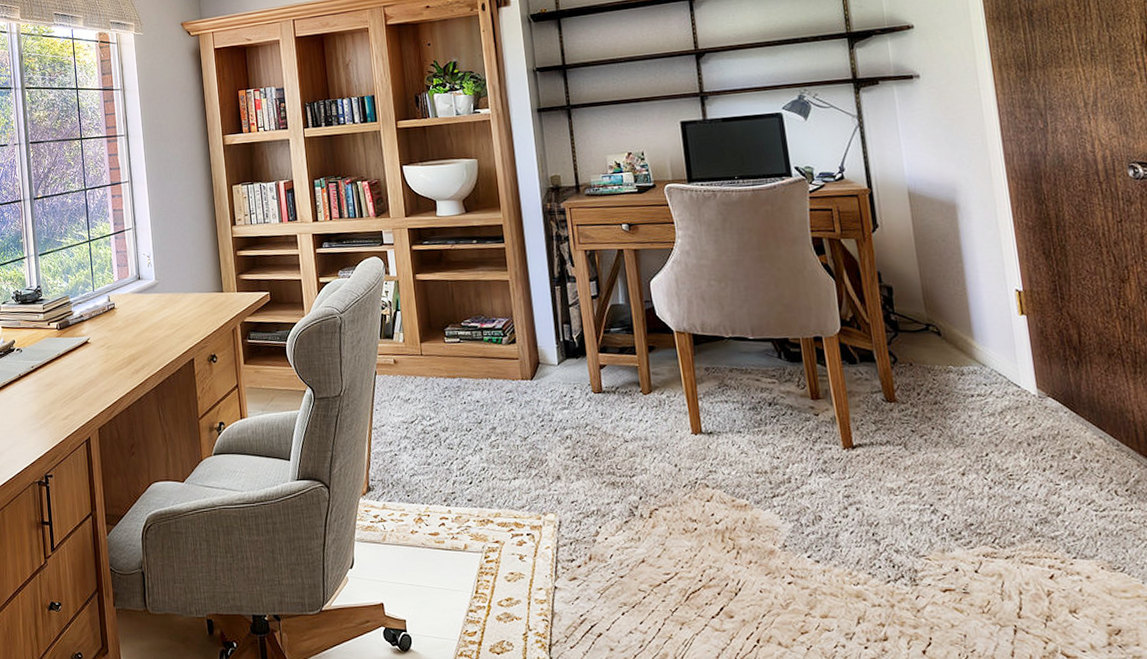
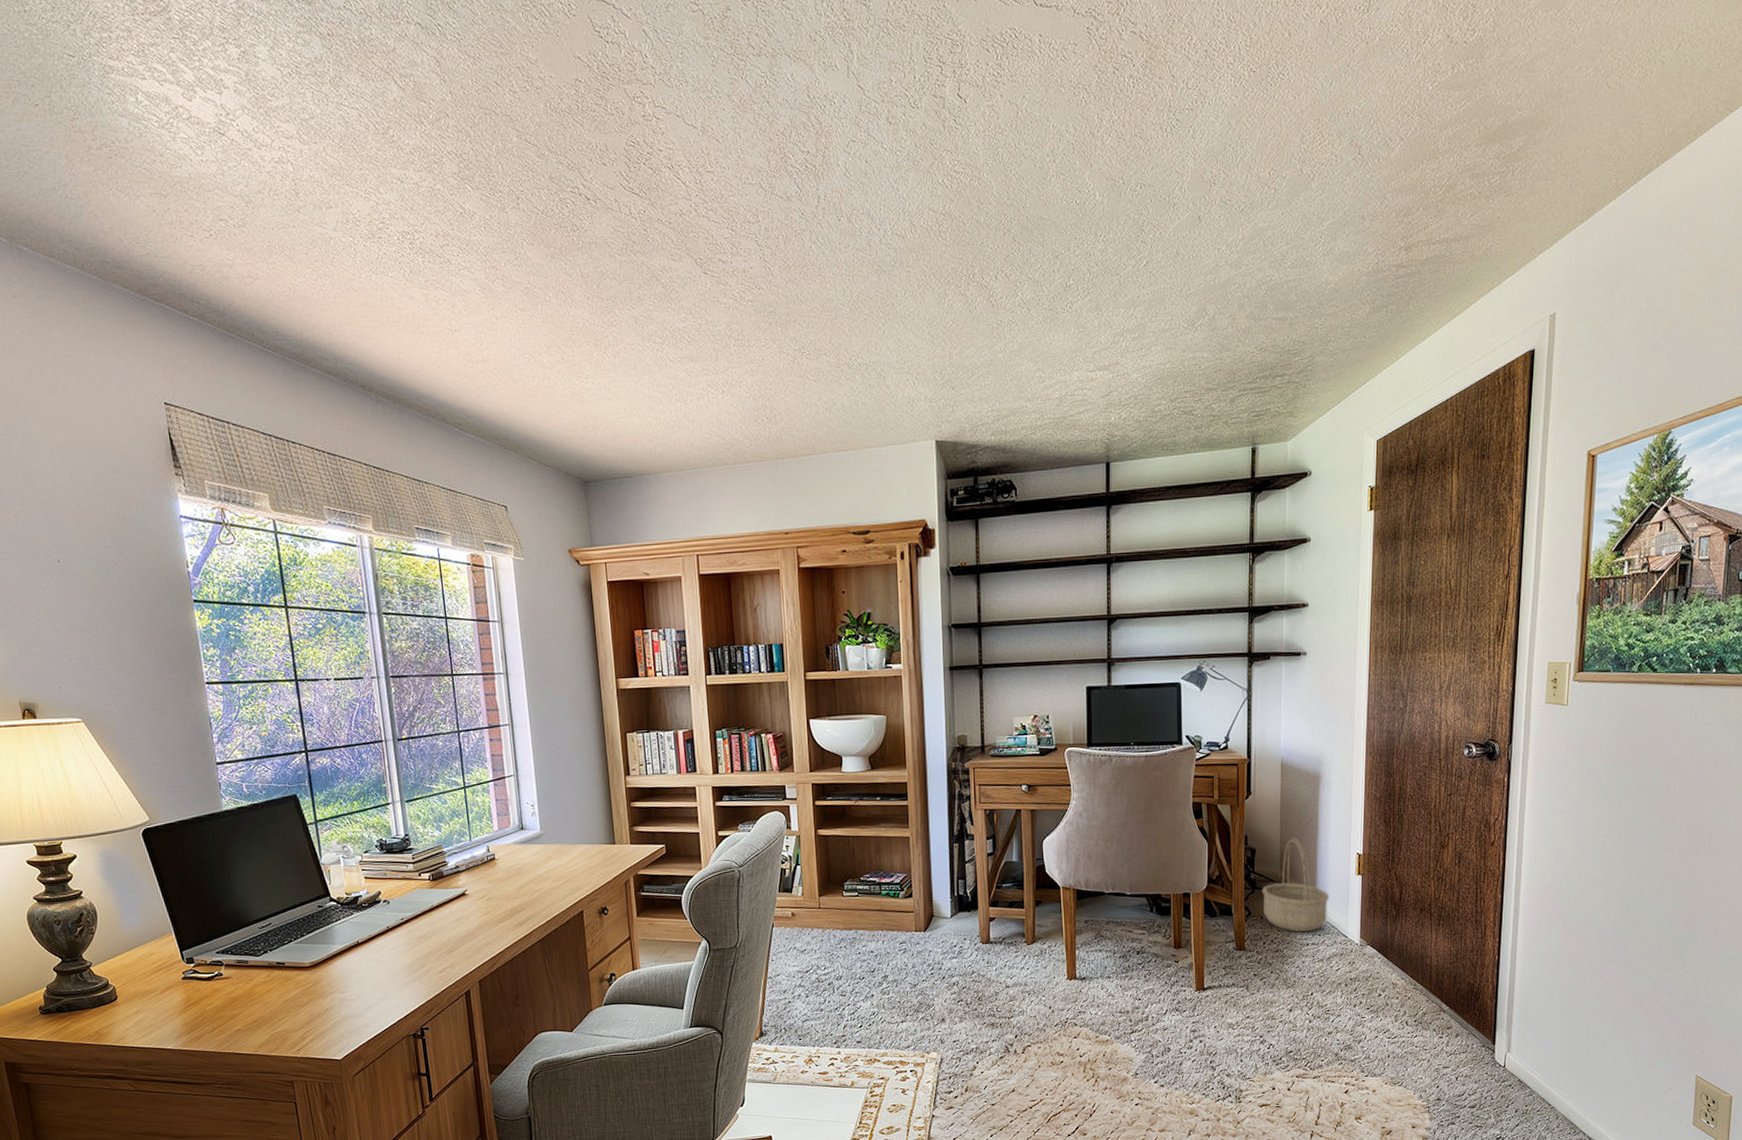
basket: none [906,274,991,382] -> present [1262,838,1329,933]

